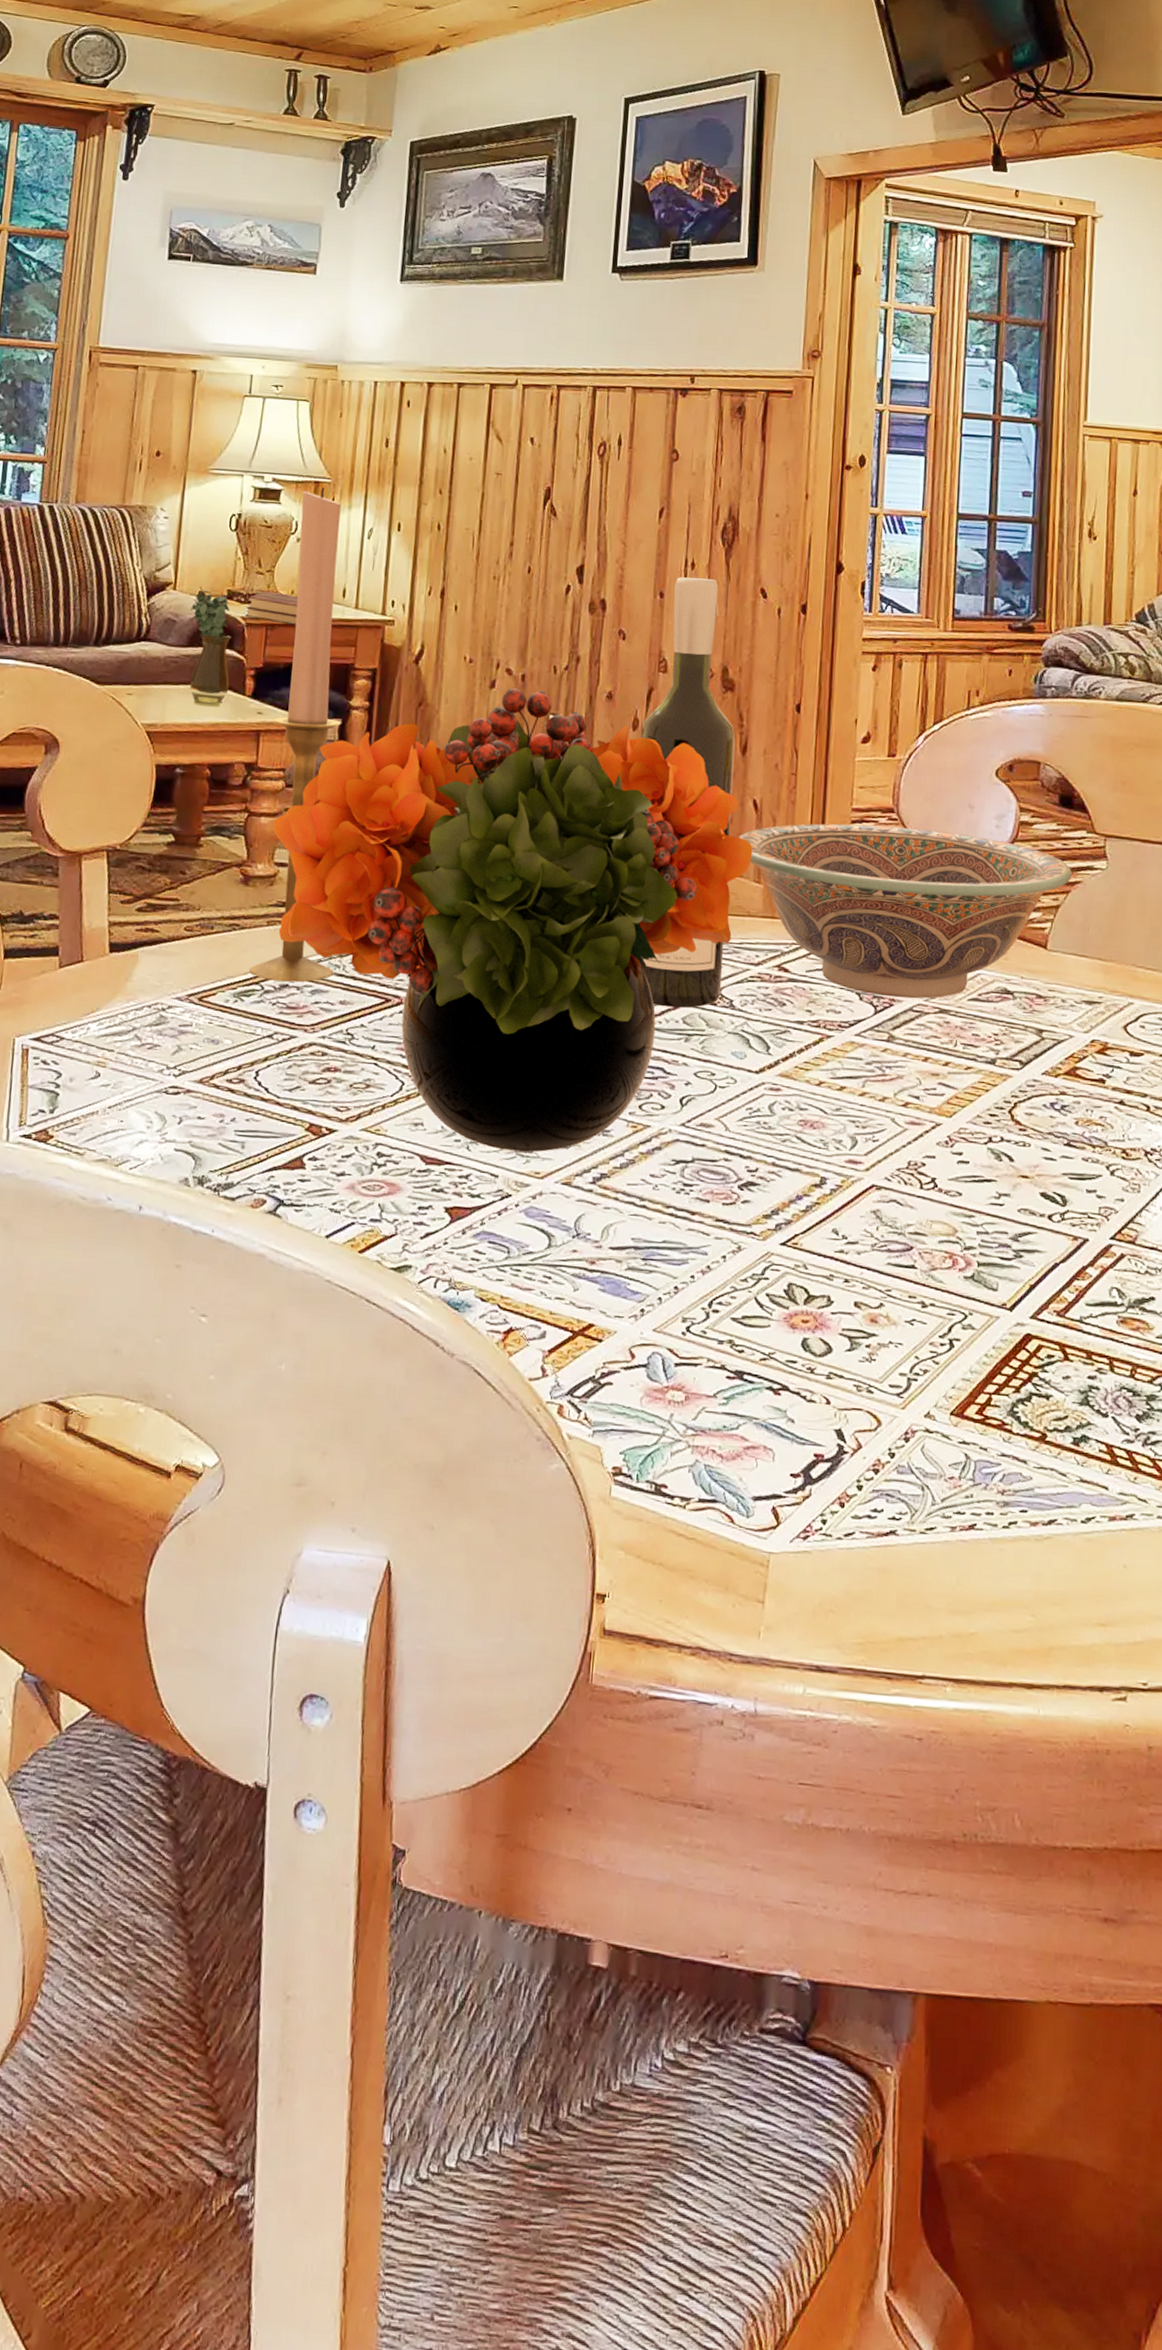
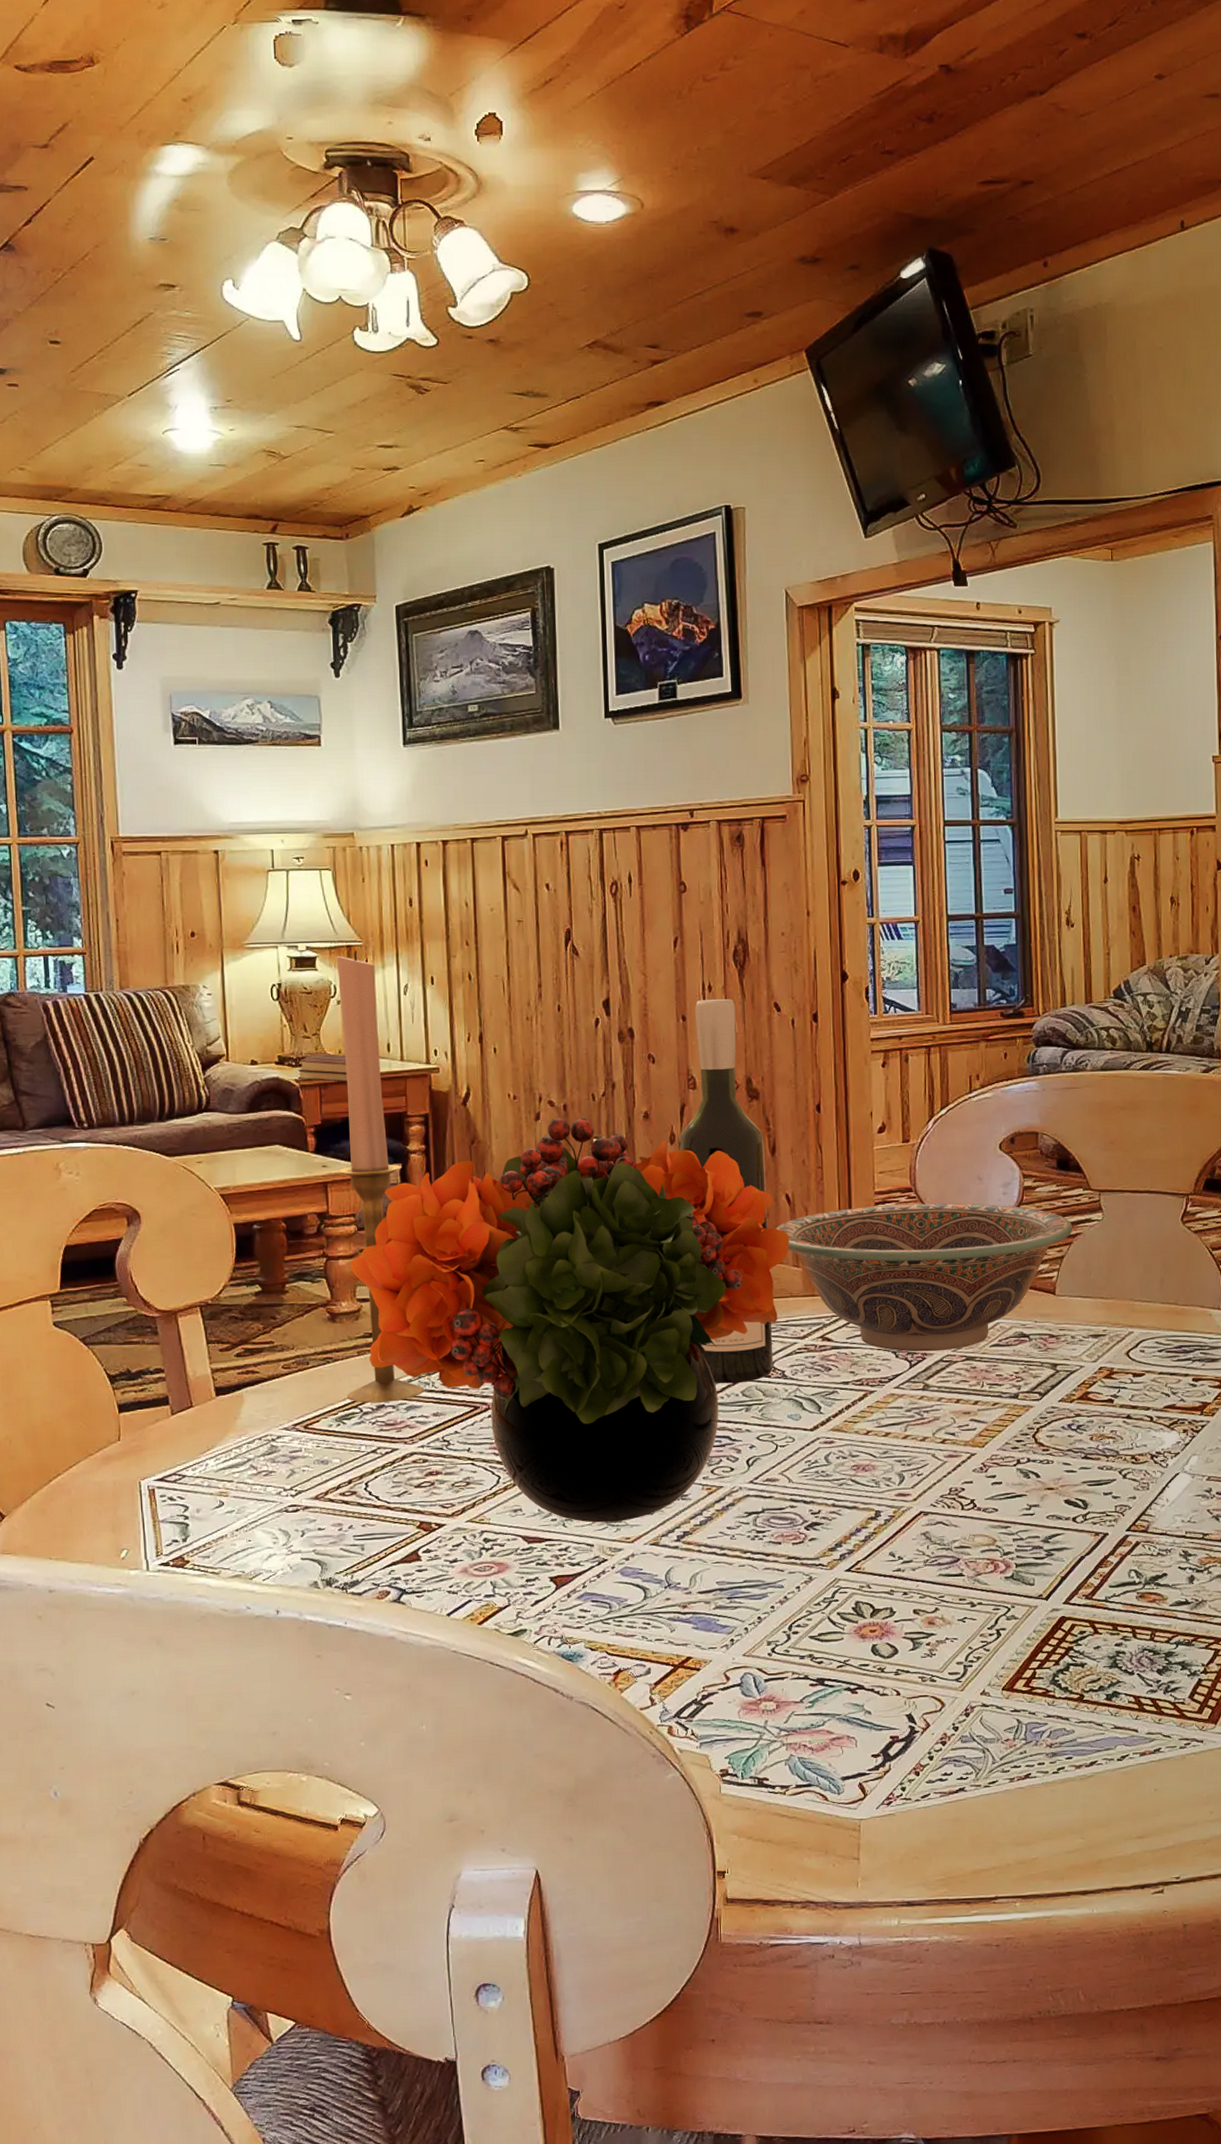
vase: present [189,586,231,707] -> none [246,1055,292,1166]

